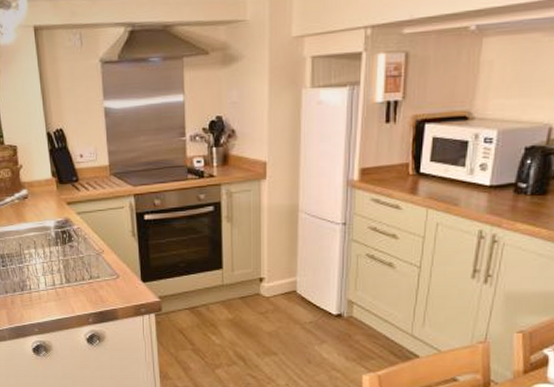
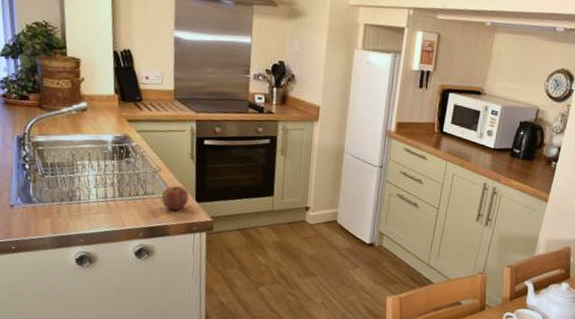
apple: none [107,267,135,293] -> present [161,186,189,211]

